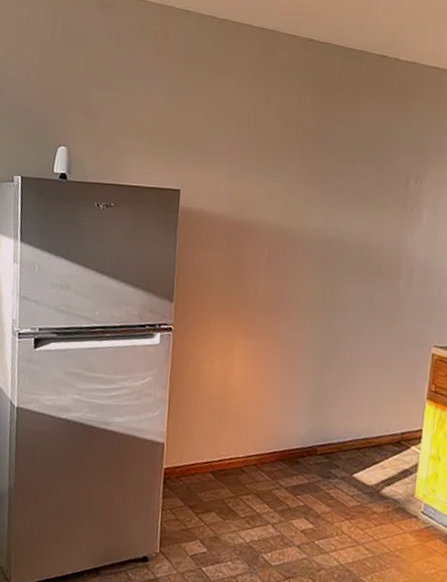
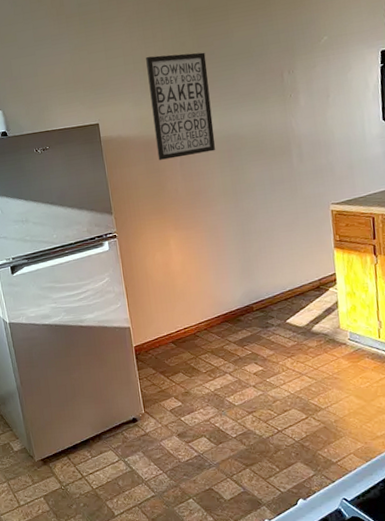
wall art: none [242,124,324,254] -> present [146,52,215,160]

